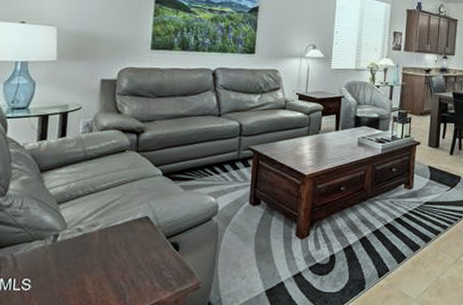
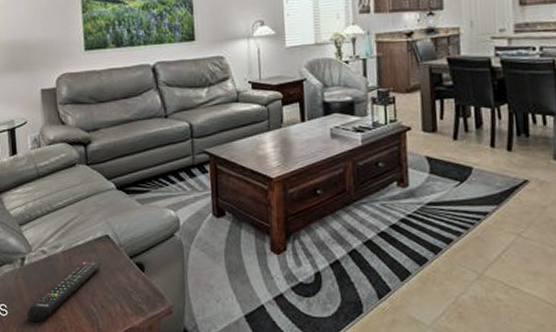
remote control: none [51,239,137,297] -> present [27,261,101,323]

